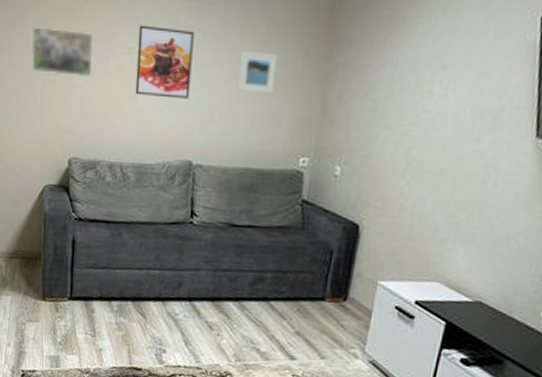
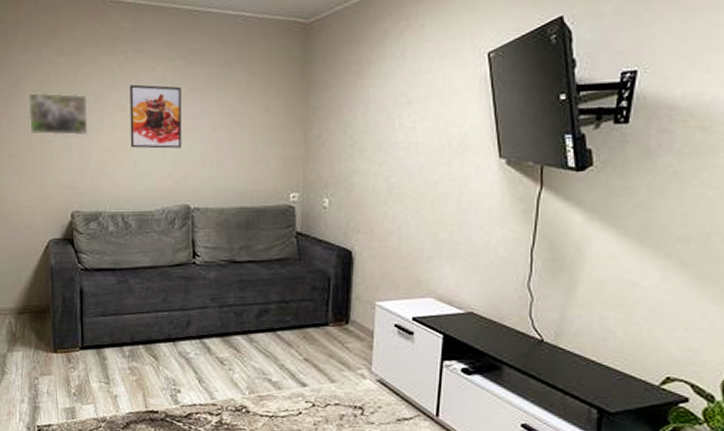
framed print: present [238,50,278,94] -> none [226,100,260,138]

